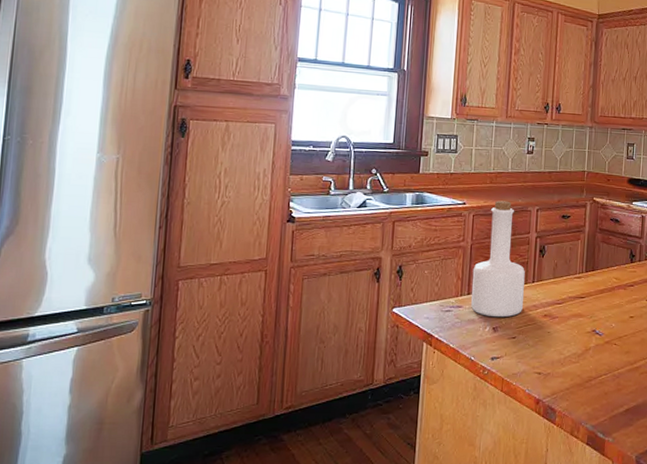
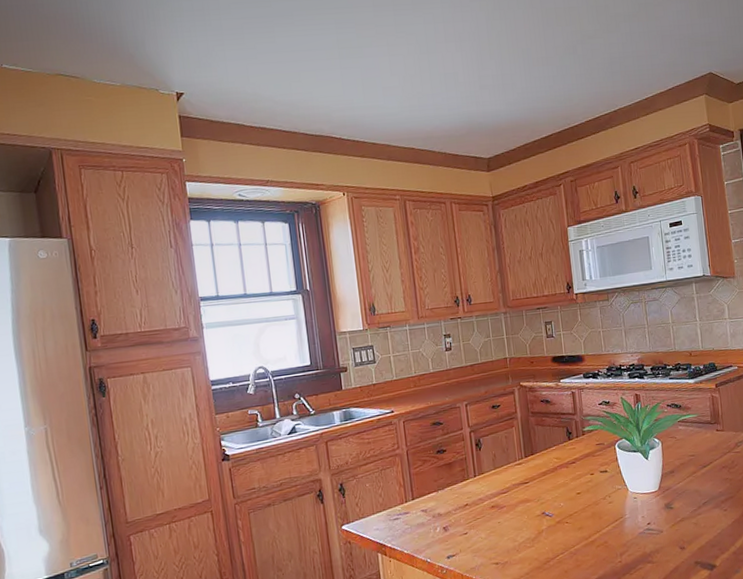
bottle: present [470,200,525,318] -> none [413,401,470,518]

